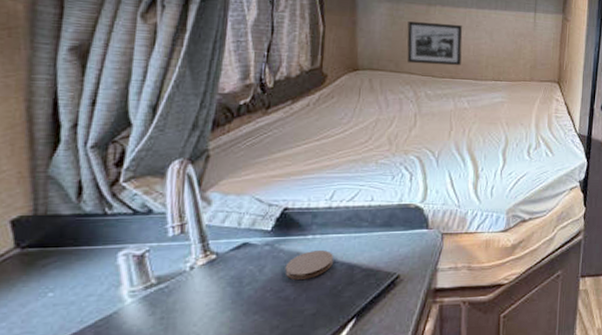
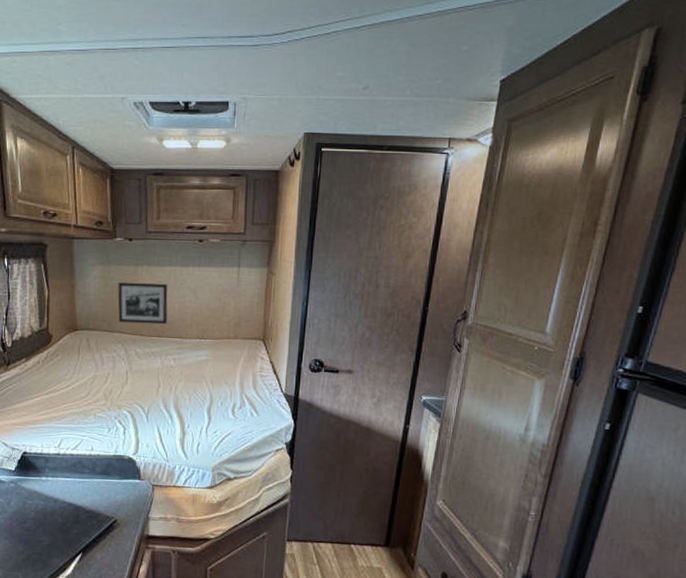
coaster: present [285,250,334,280] -> none [26,491,63,515]

